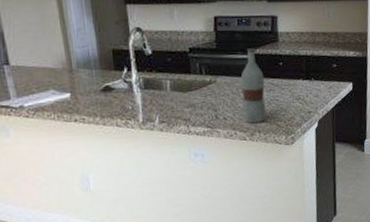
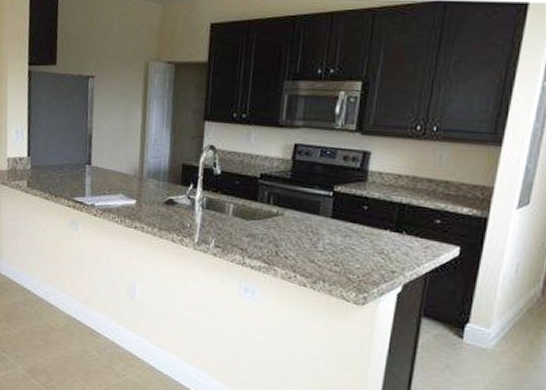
bottle: present [240,48,267,124] -> none [308,184,342,271]

